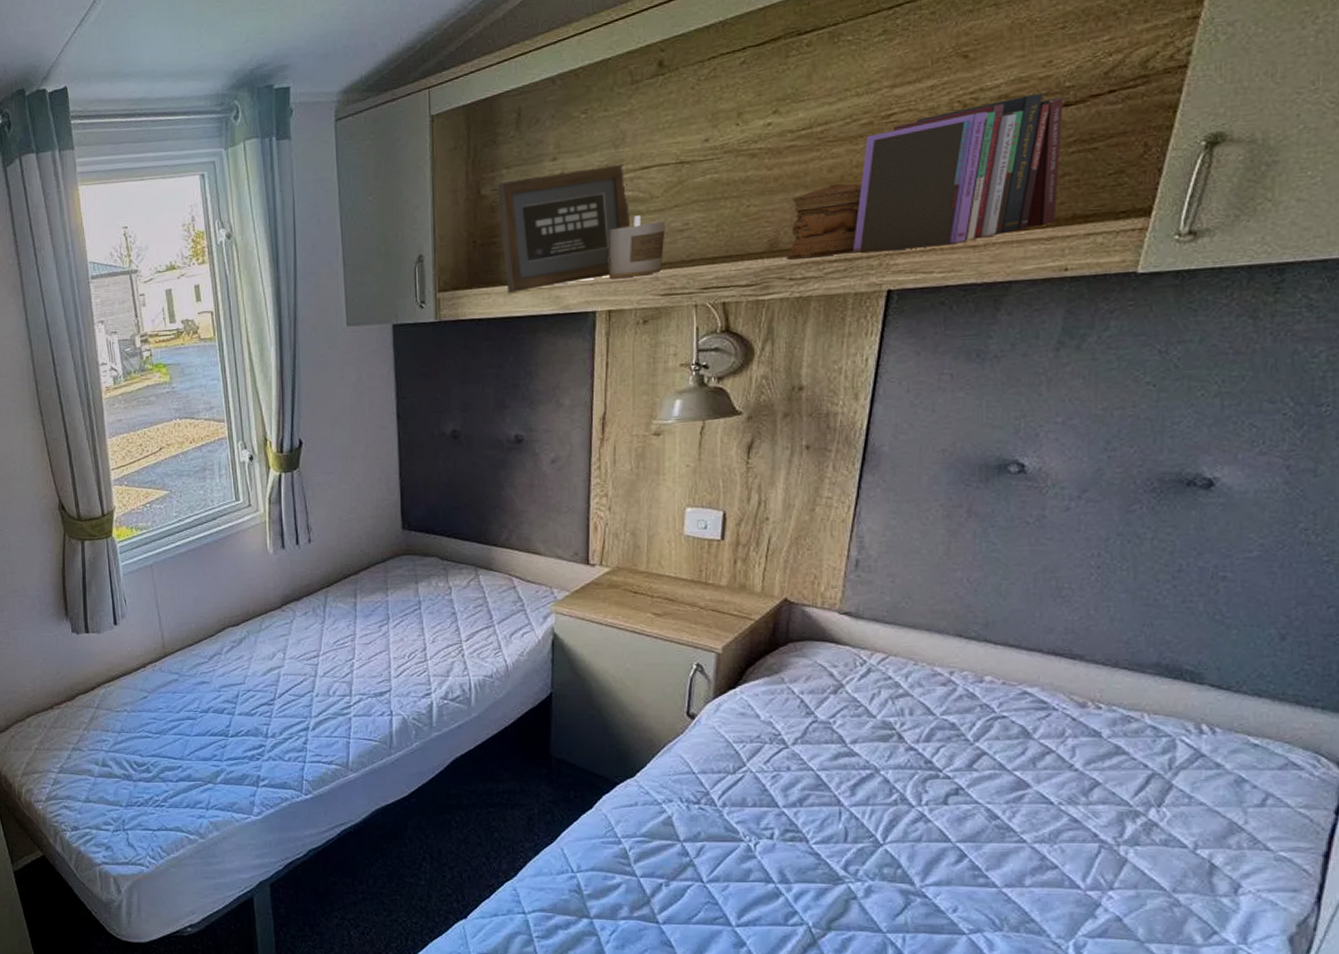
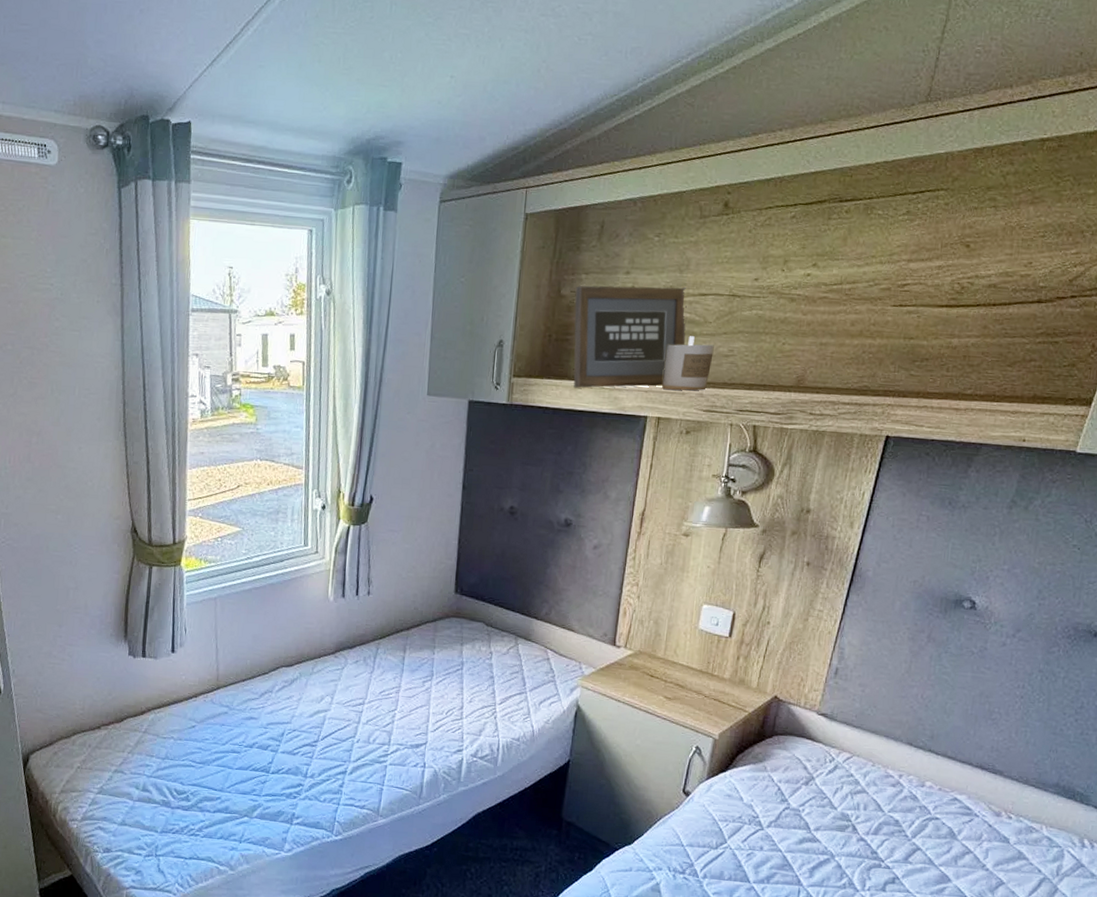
decorative box: present [786,183,862,260] -> none [809,336,876,399]
books: present [852,93,1063,253] -> none [862,287,1037,405]

